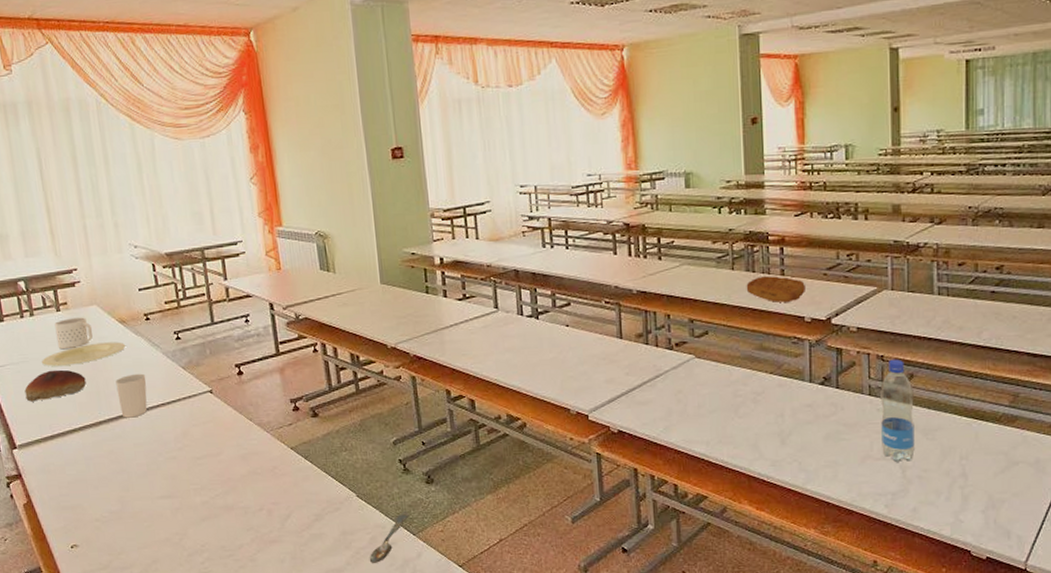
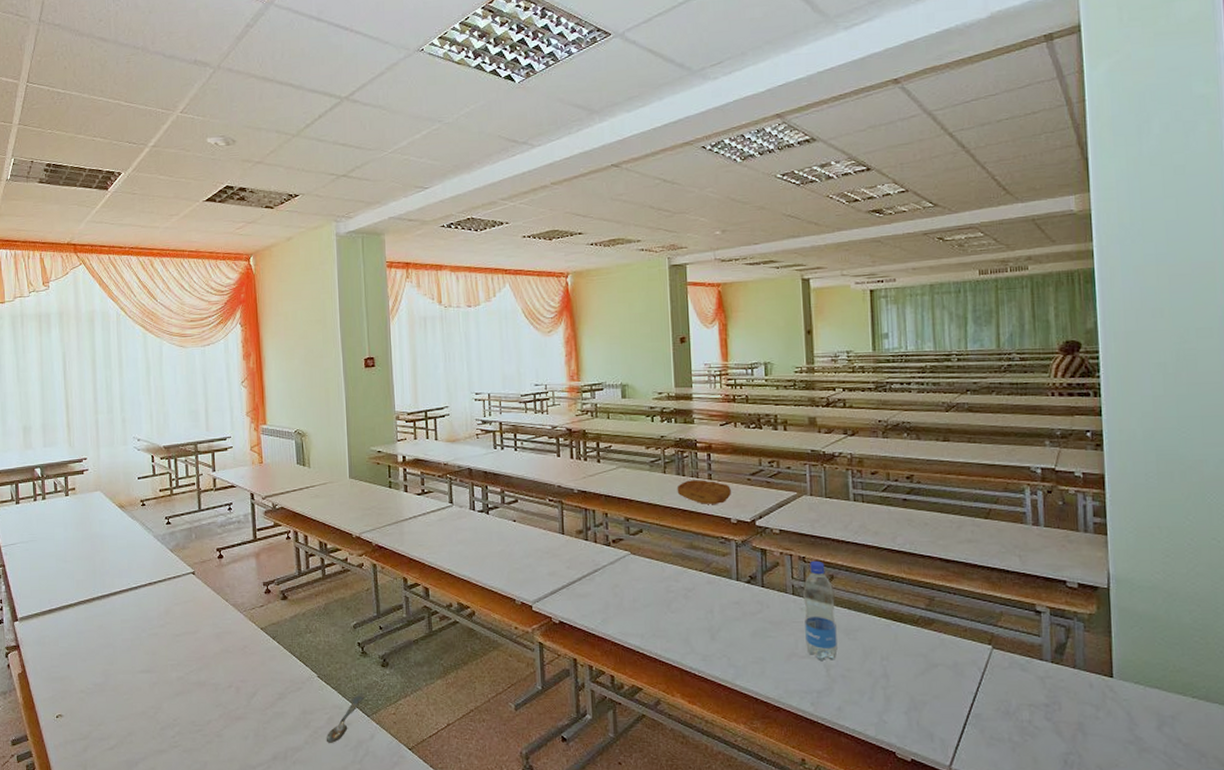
bread roll: present [24,369,86,402] -> none [30,549,85,578]
plate: present [42,342,126,366] -> none [48,525,123,545]
mug: present [54,317,93,350] -> none [62,502,95,531]
cup: present [115,373,148,418] -> none [110,554,138,595]

